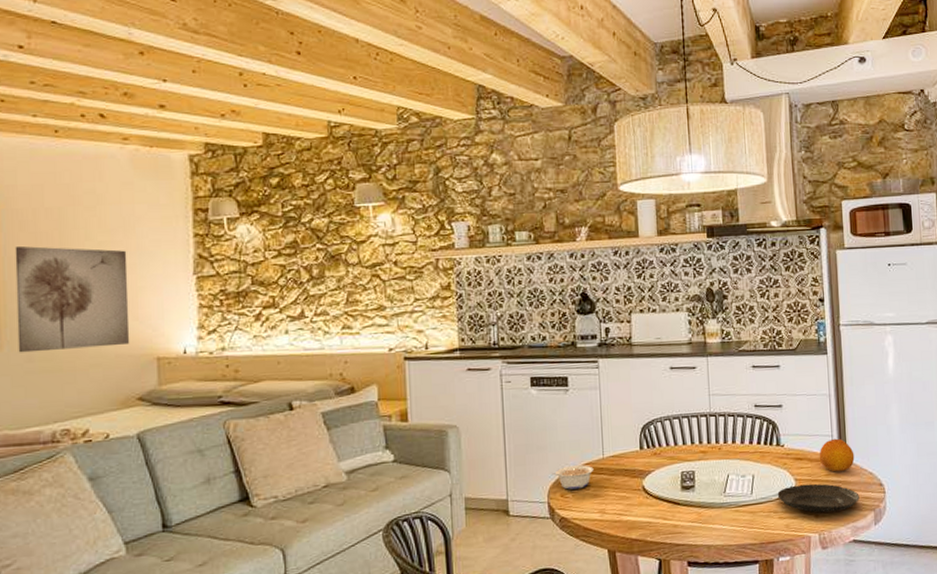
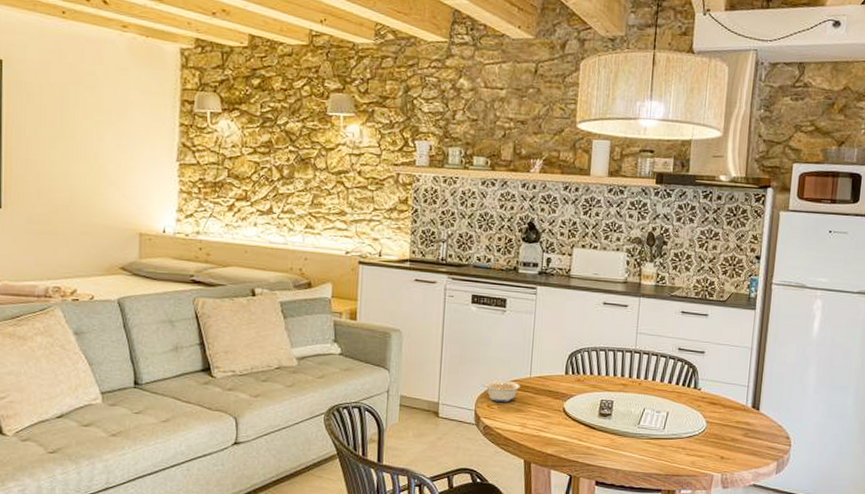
wall art: present [15,245,130,353] -> none [20,116,119,218]
tart tin: present [777,483,860,513] -> none [687,427,766,456]
fruit: present [819,438,855,472] -> none [732,389,767,421]

